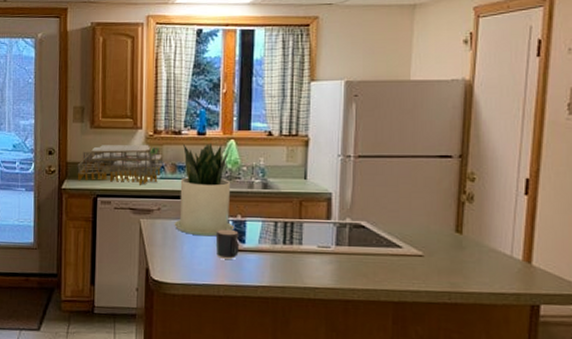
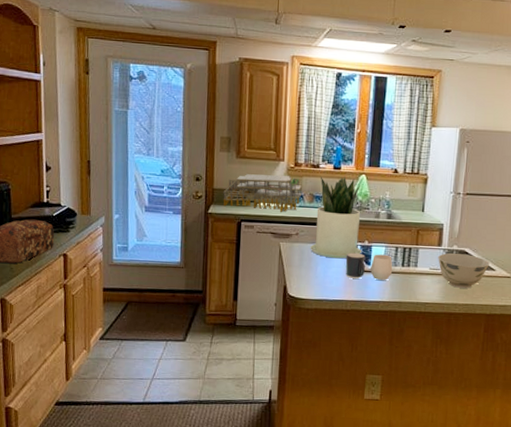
cup: none [246,230,272,262] -> present [370,254,393,281]
bowl: none [327,228,393,270] -> present [438,253,489,289]

